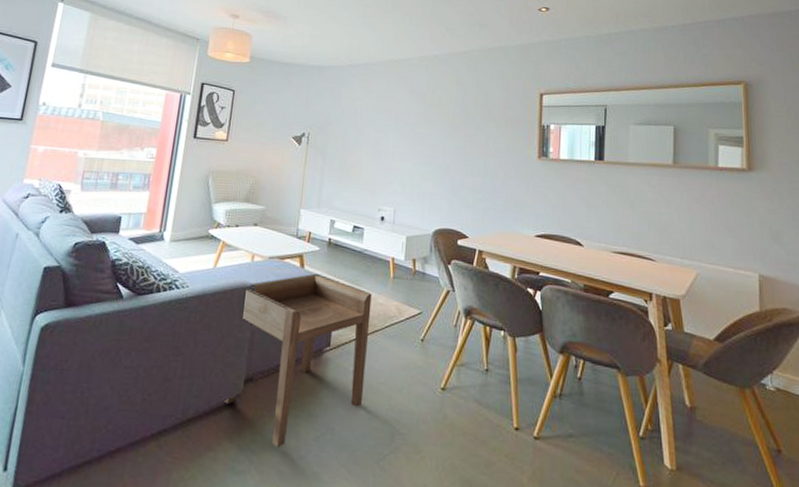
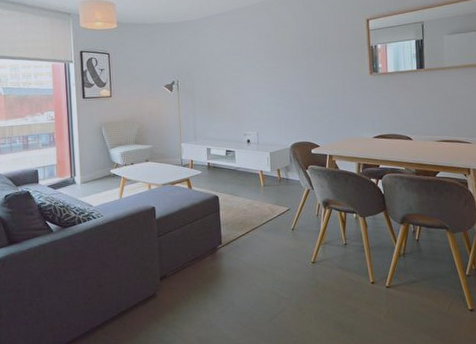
side table: present [223,273,372,448] -> none [147,191,253,322]

